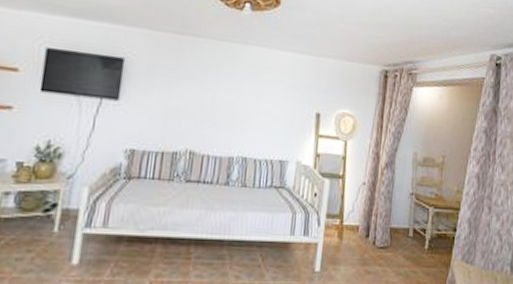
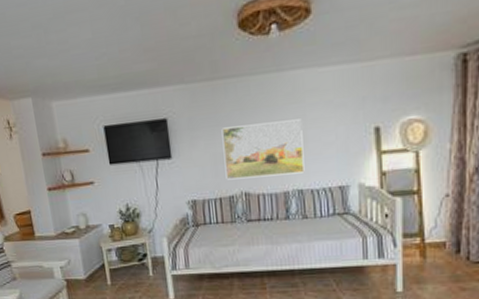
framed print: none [173,81,257,142] -> present [221,119,305,180]

